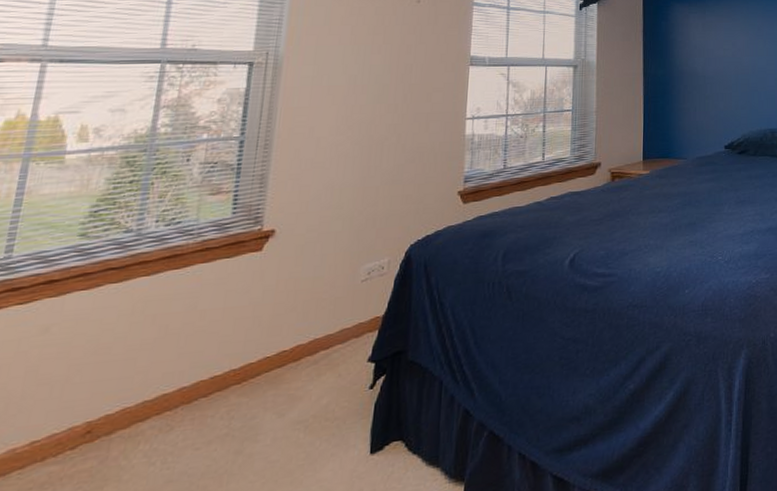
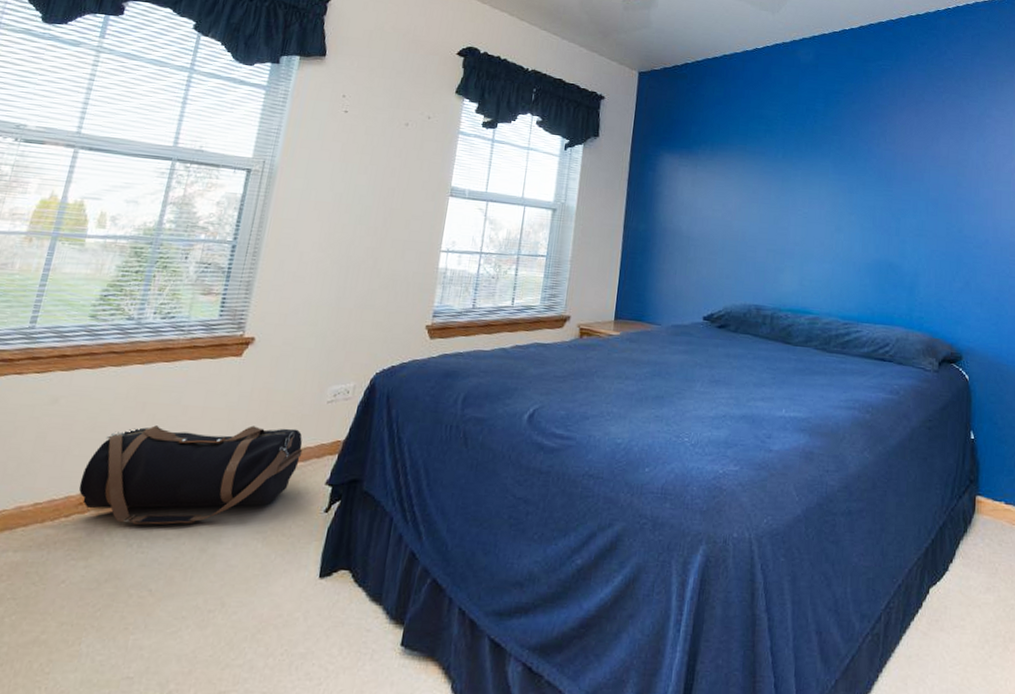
duffel bag: none [84,313,340,443] -> present [78,425,303,525]

